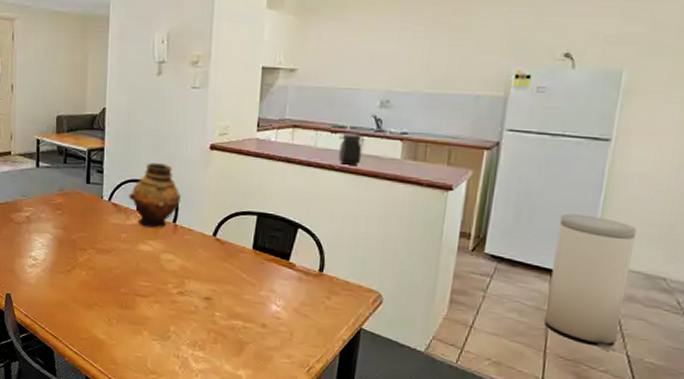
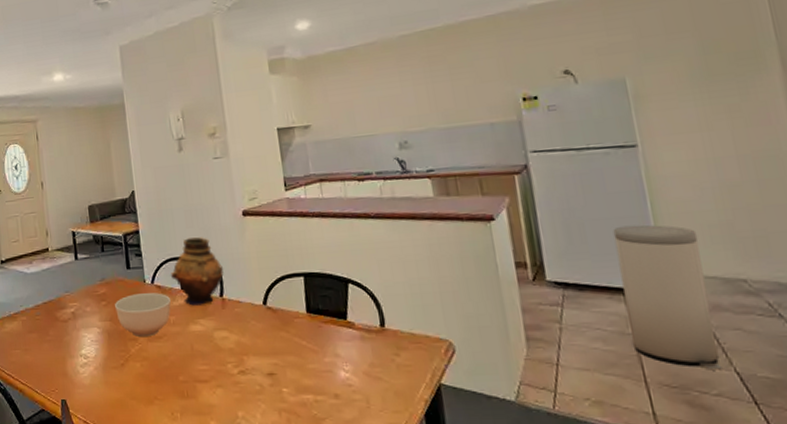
bowl: none [69,208,126,249] -> present [115,293,171,337]
jar: present [338,133,365,165] -> none [366,178,395,211]

